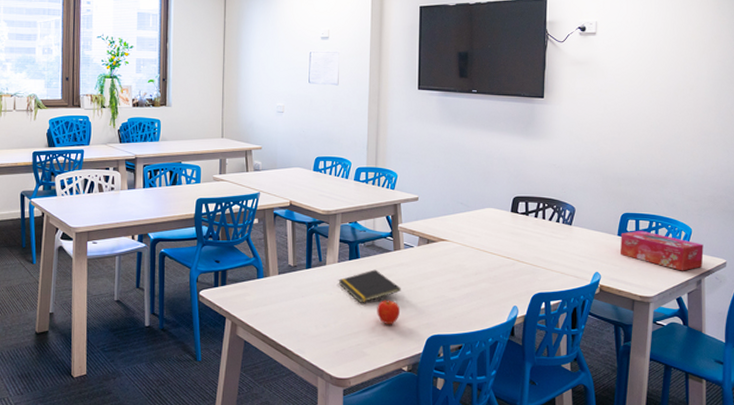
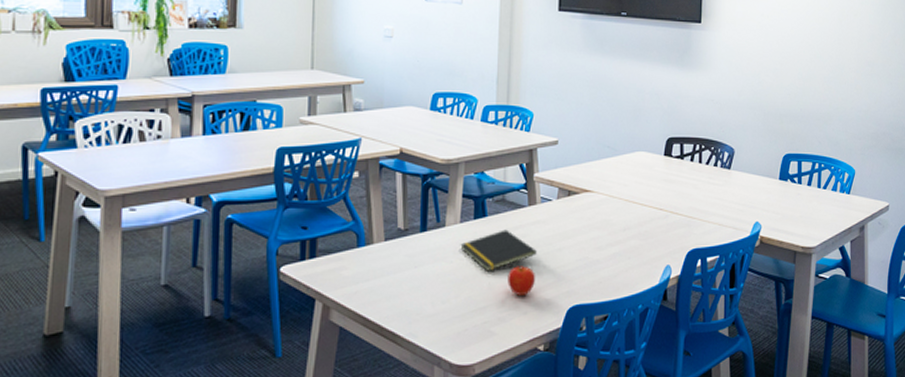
tissue box: present [620,230,704,271] -> none [782,172,867,217]

